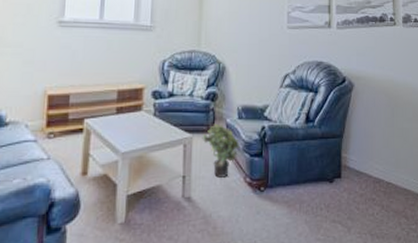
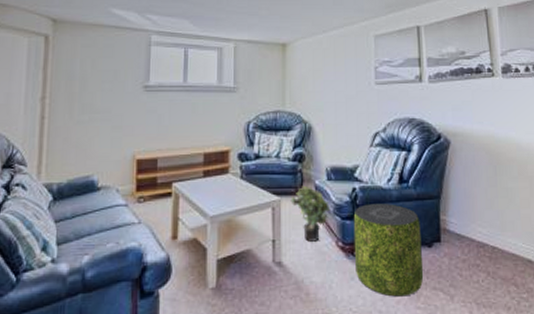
pouf: none [261,142,324,230] -> present [353,204,423,297]

